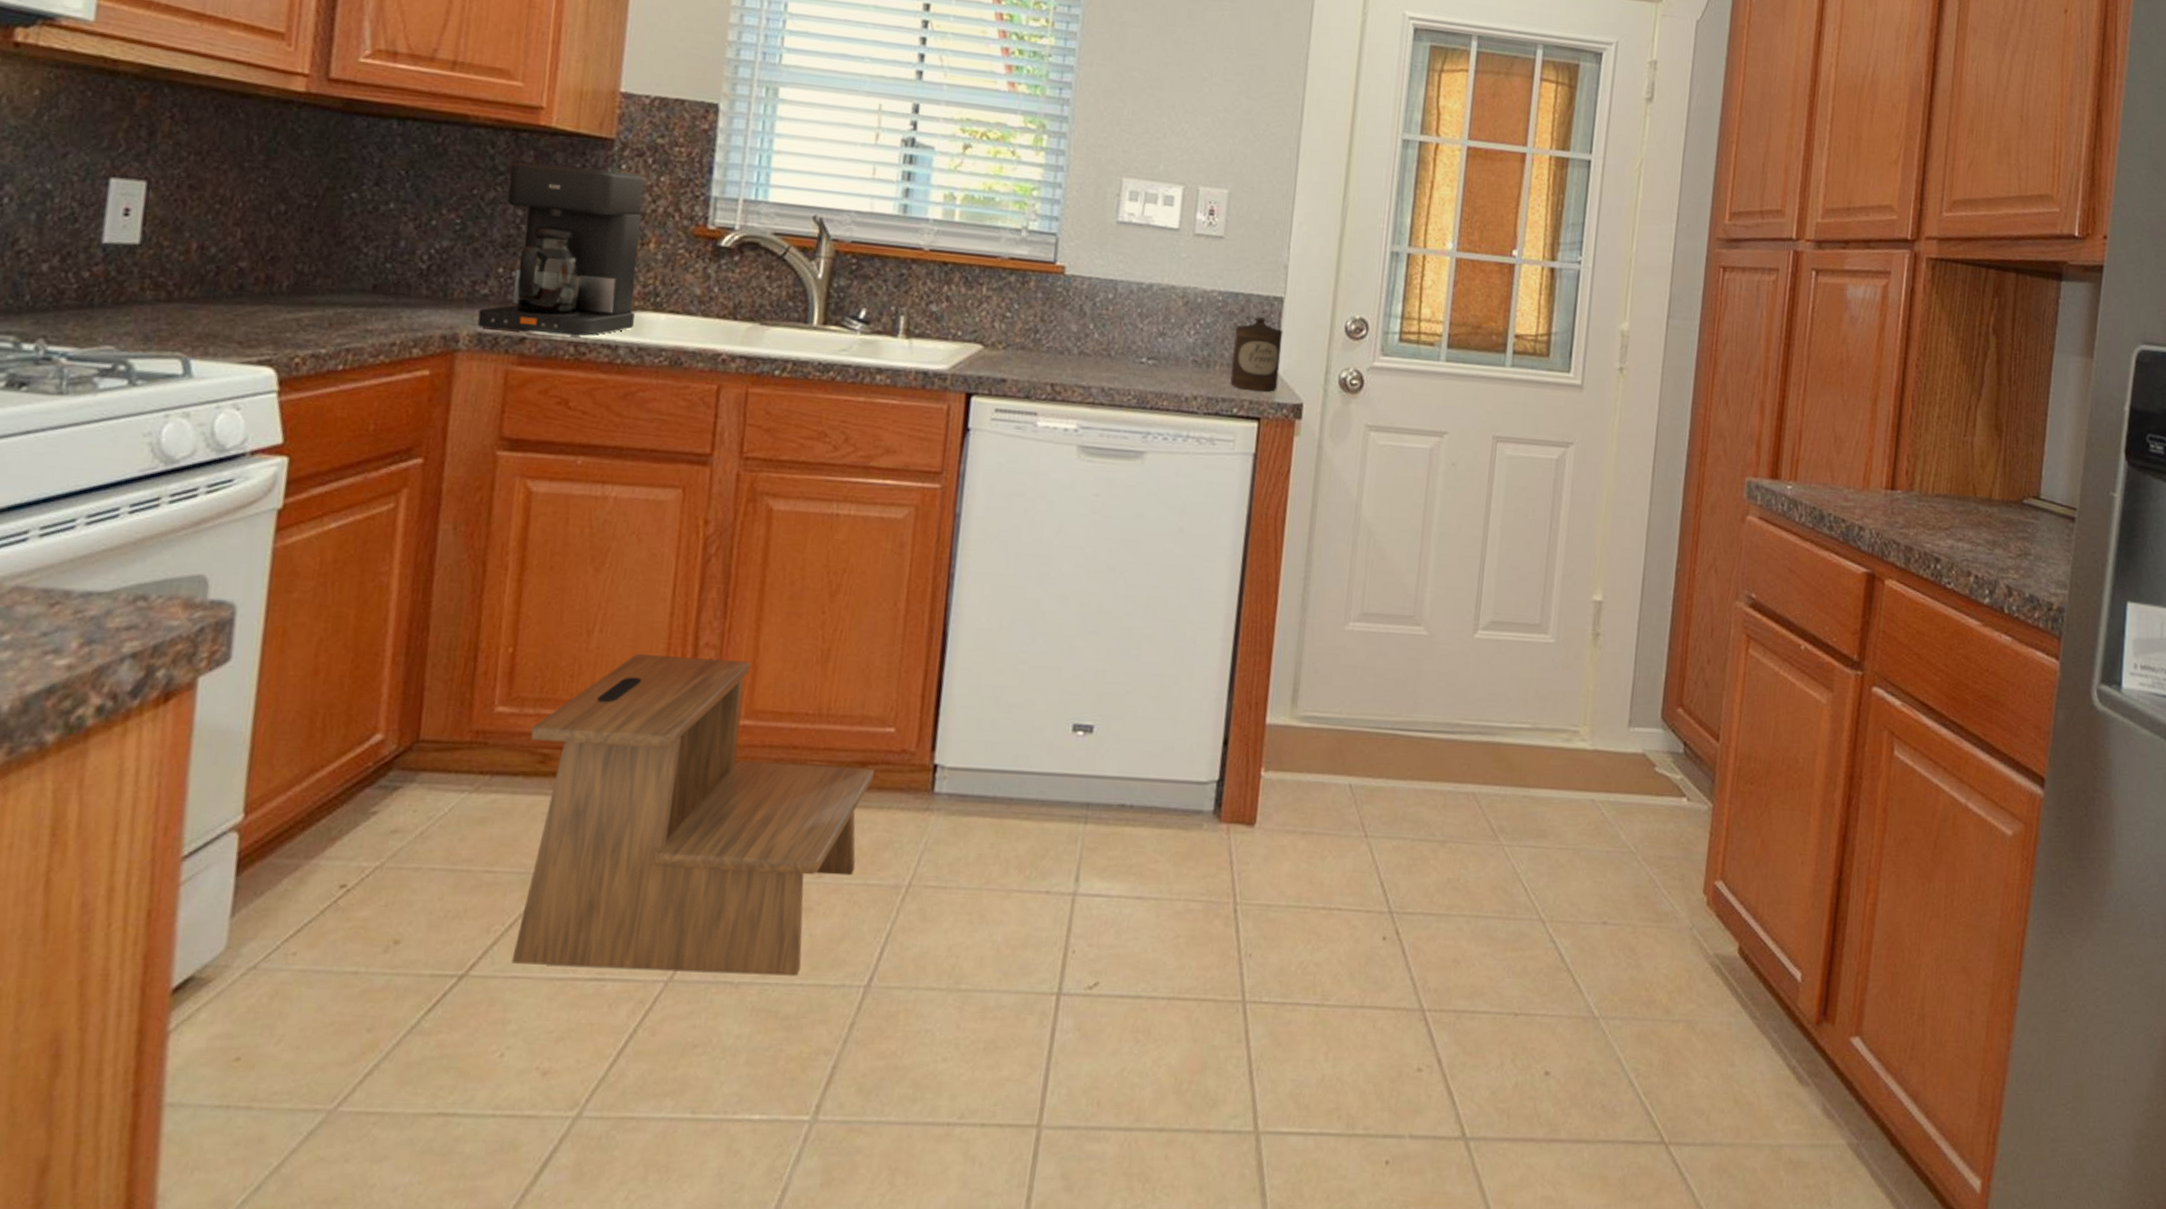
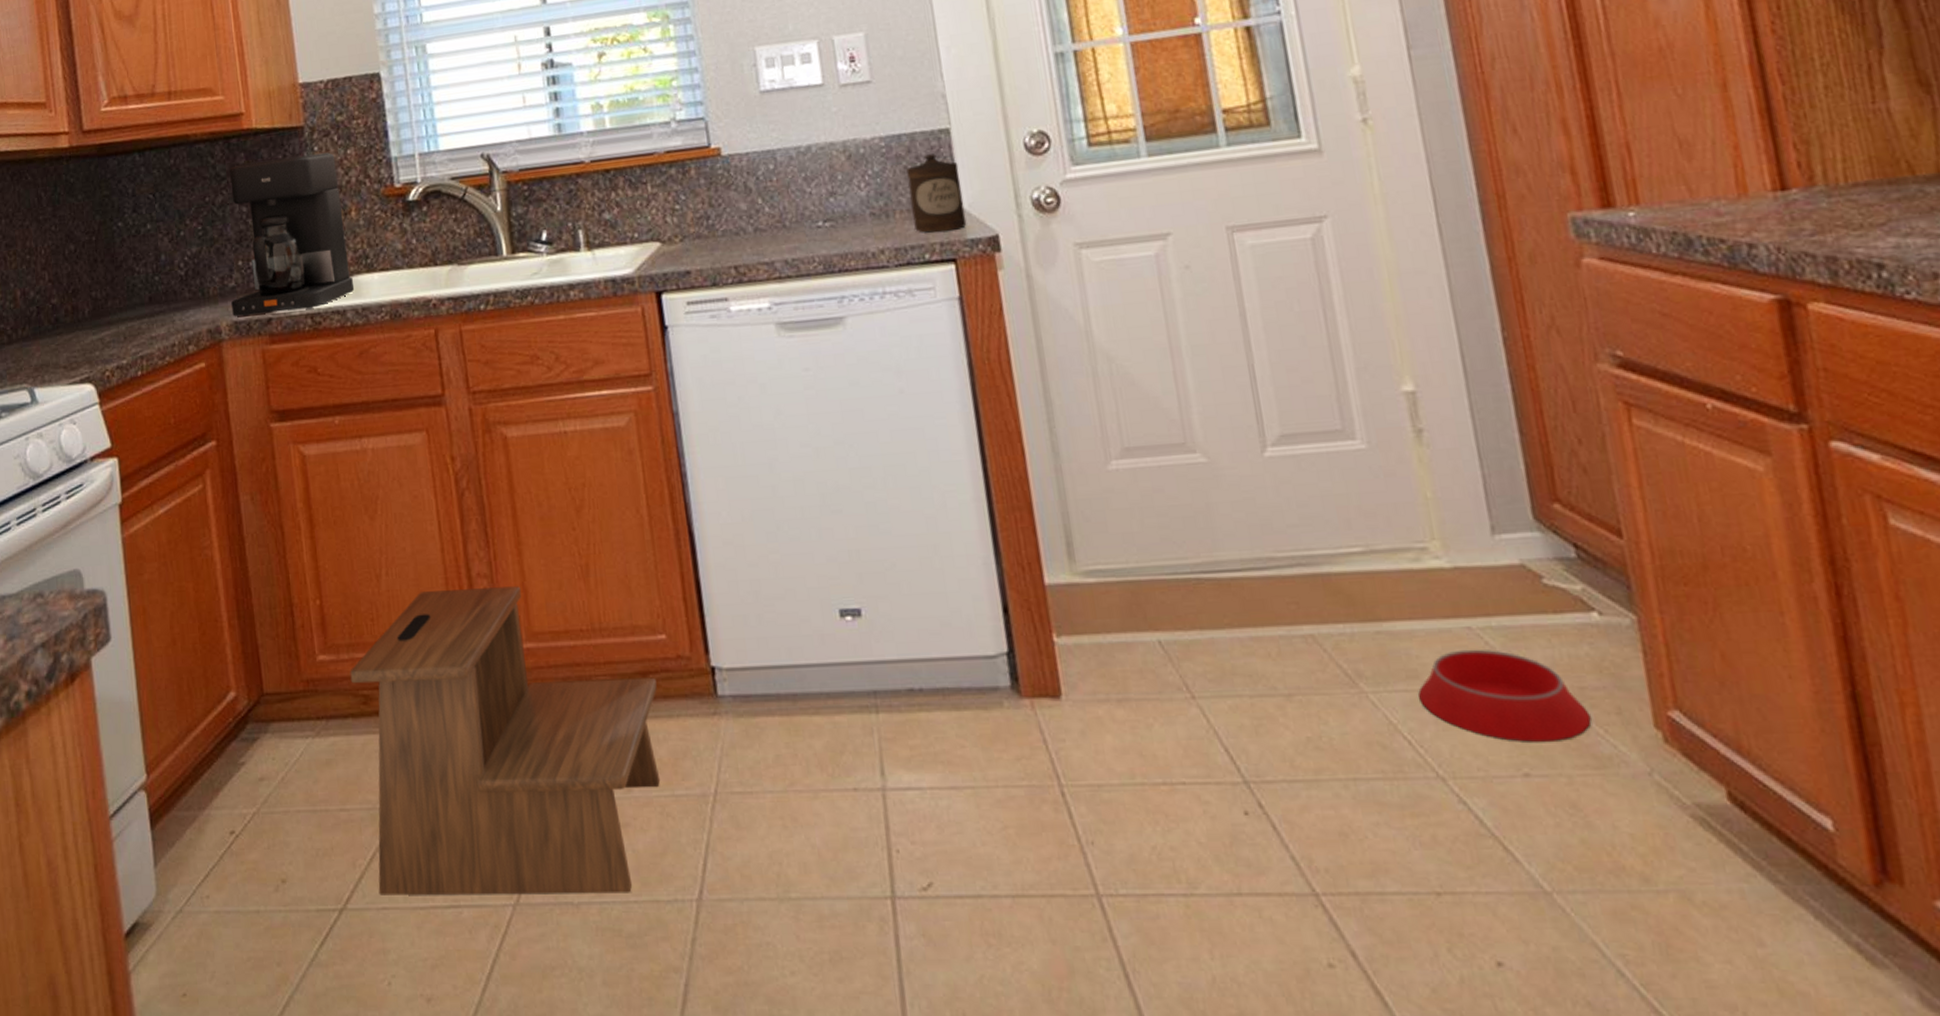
pet bowl: none [1542,817,1661,898] -> present [1418,649,1591,742]

